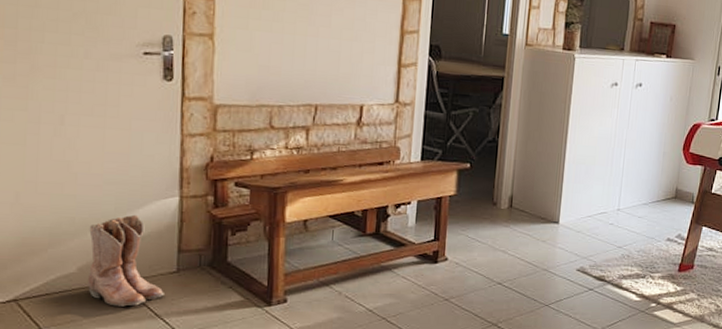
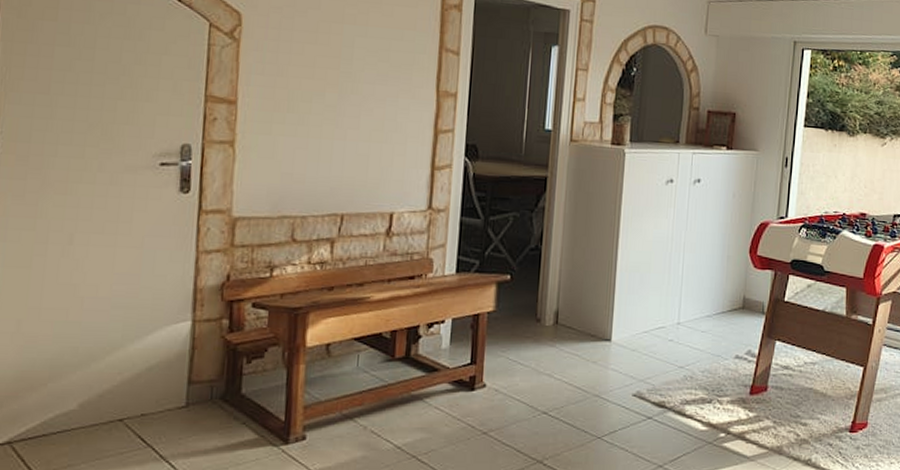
boots: present [88,214,164,307] -> none [88,342,171,448]

